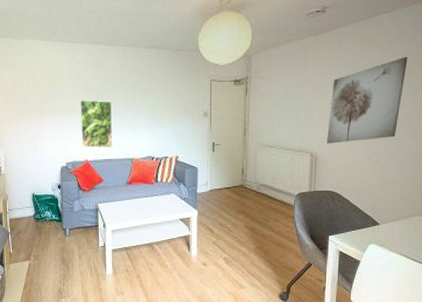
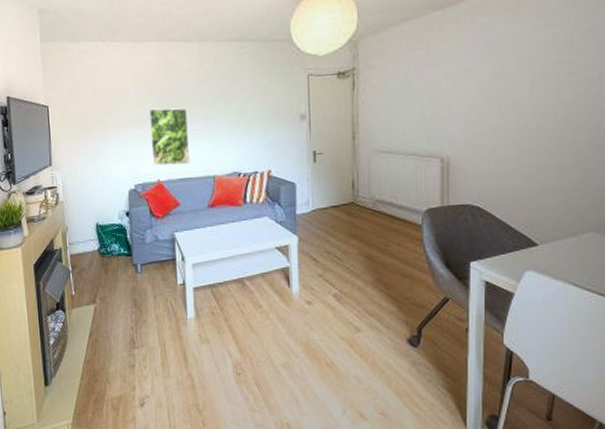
wall art: present [327,56,408,144] -> none [461,27,565,145]

